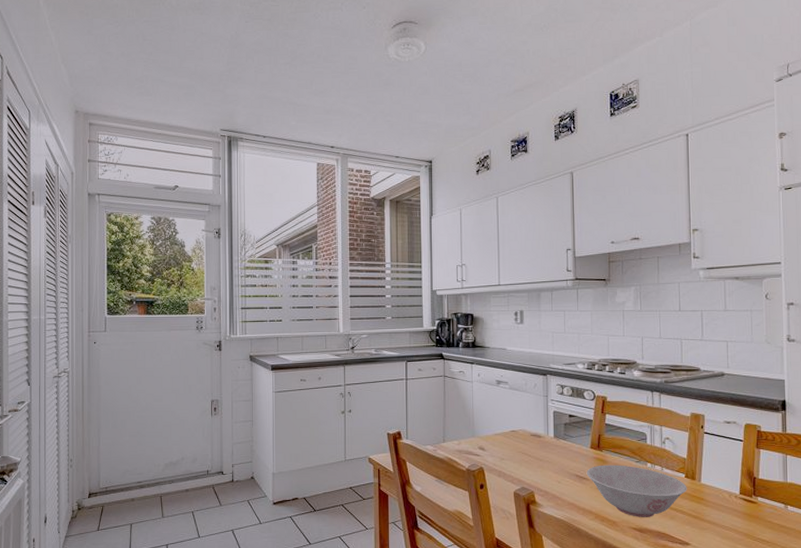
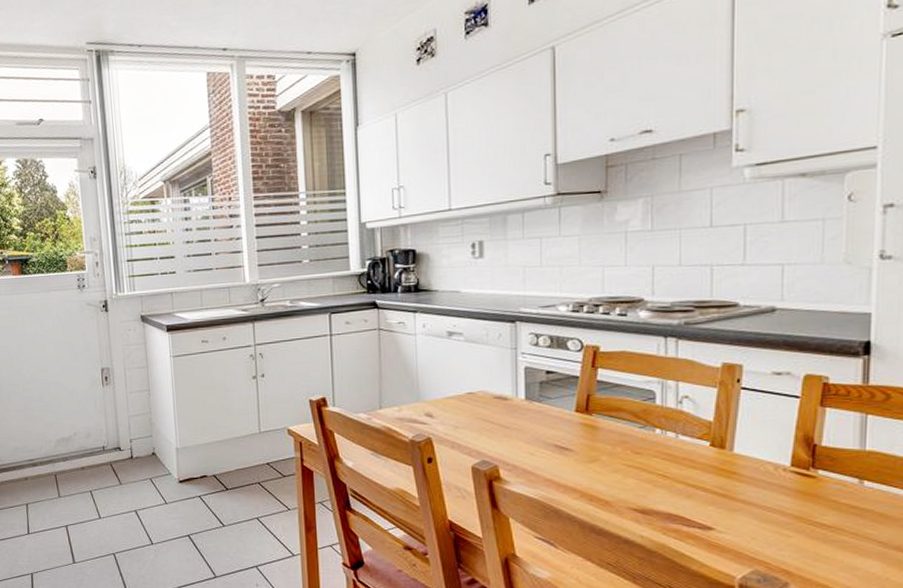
bowl: present [586,465,687,517] -> none [569,431,713,496]

